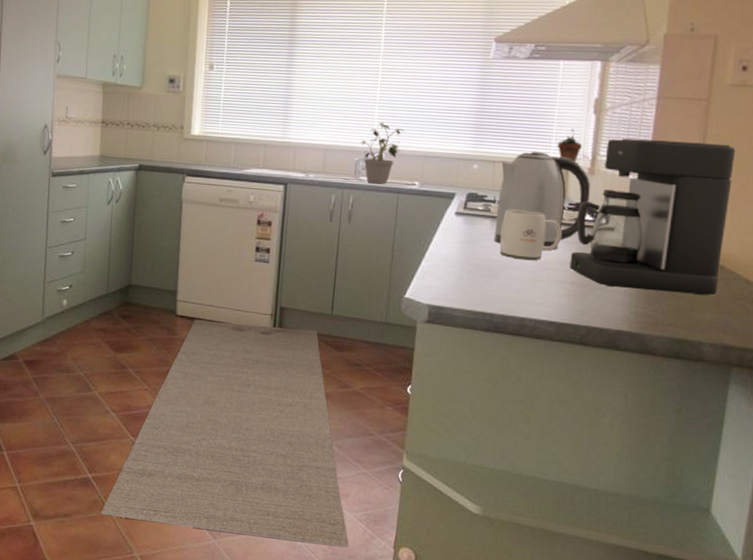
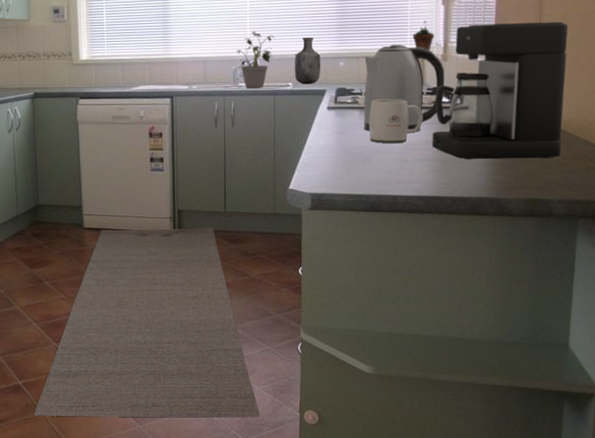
vase: none [422,133,453,186] -> present [294,37,321,85]

